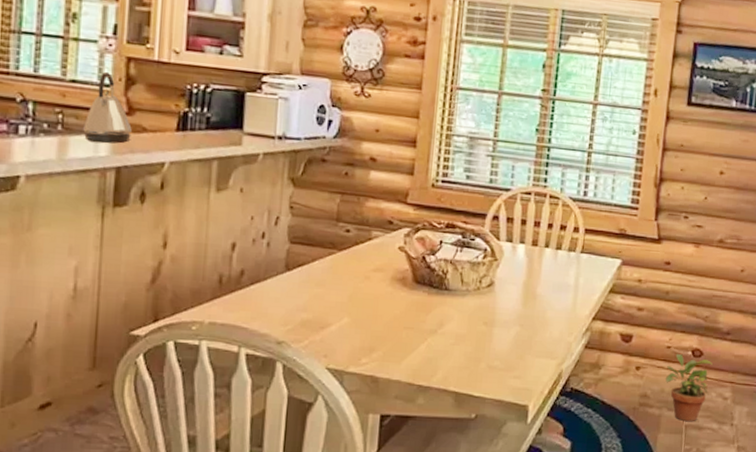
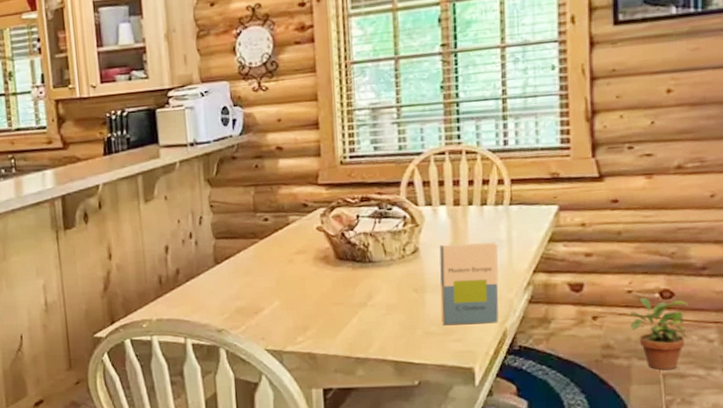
kettle: present [83,71,132,144] -> none [31,116,69,179]
book: none [505,281,566,364] -> present [439,242,499,326]

